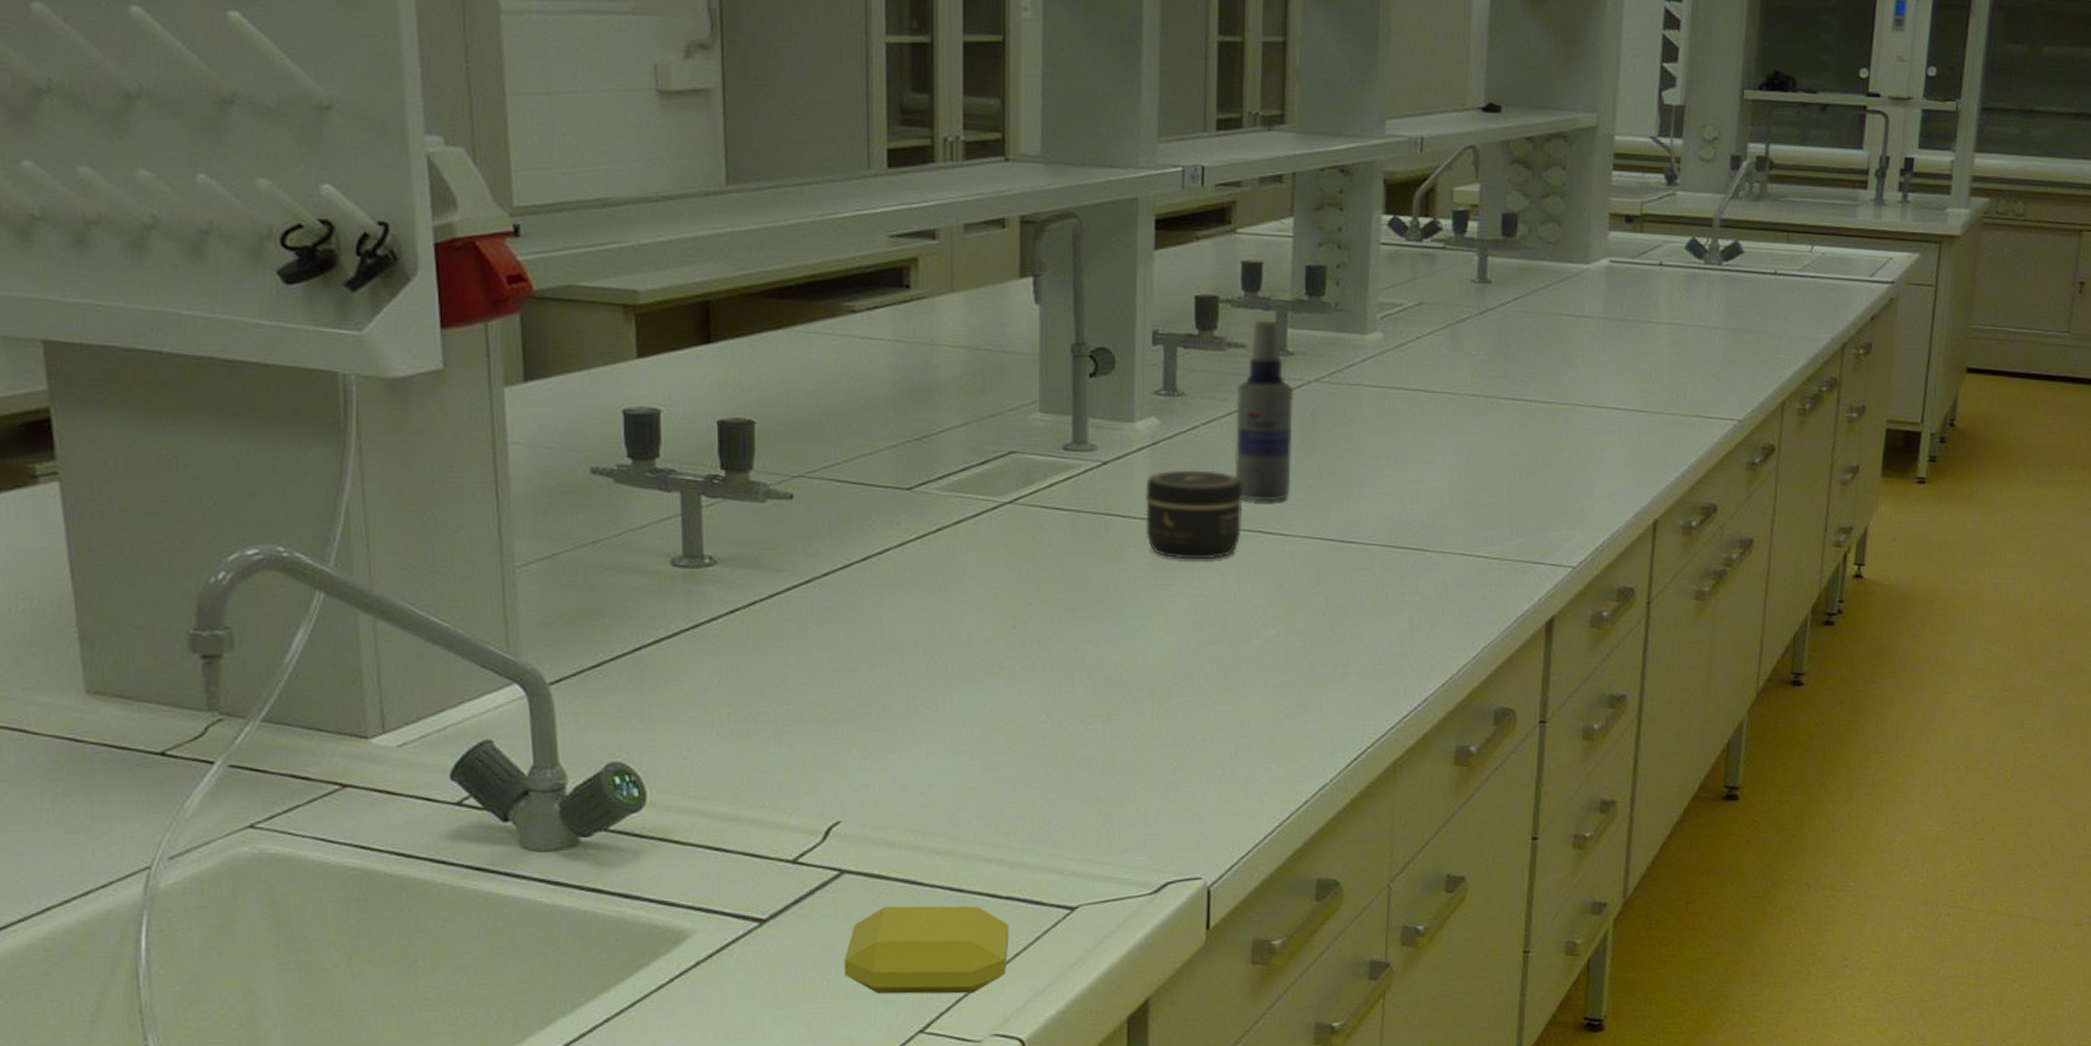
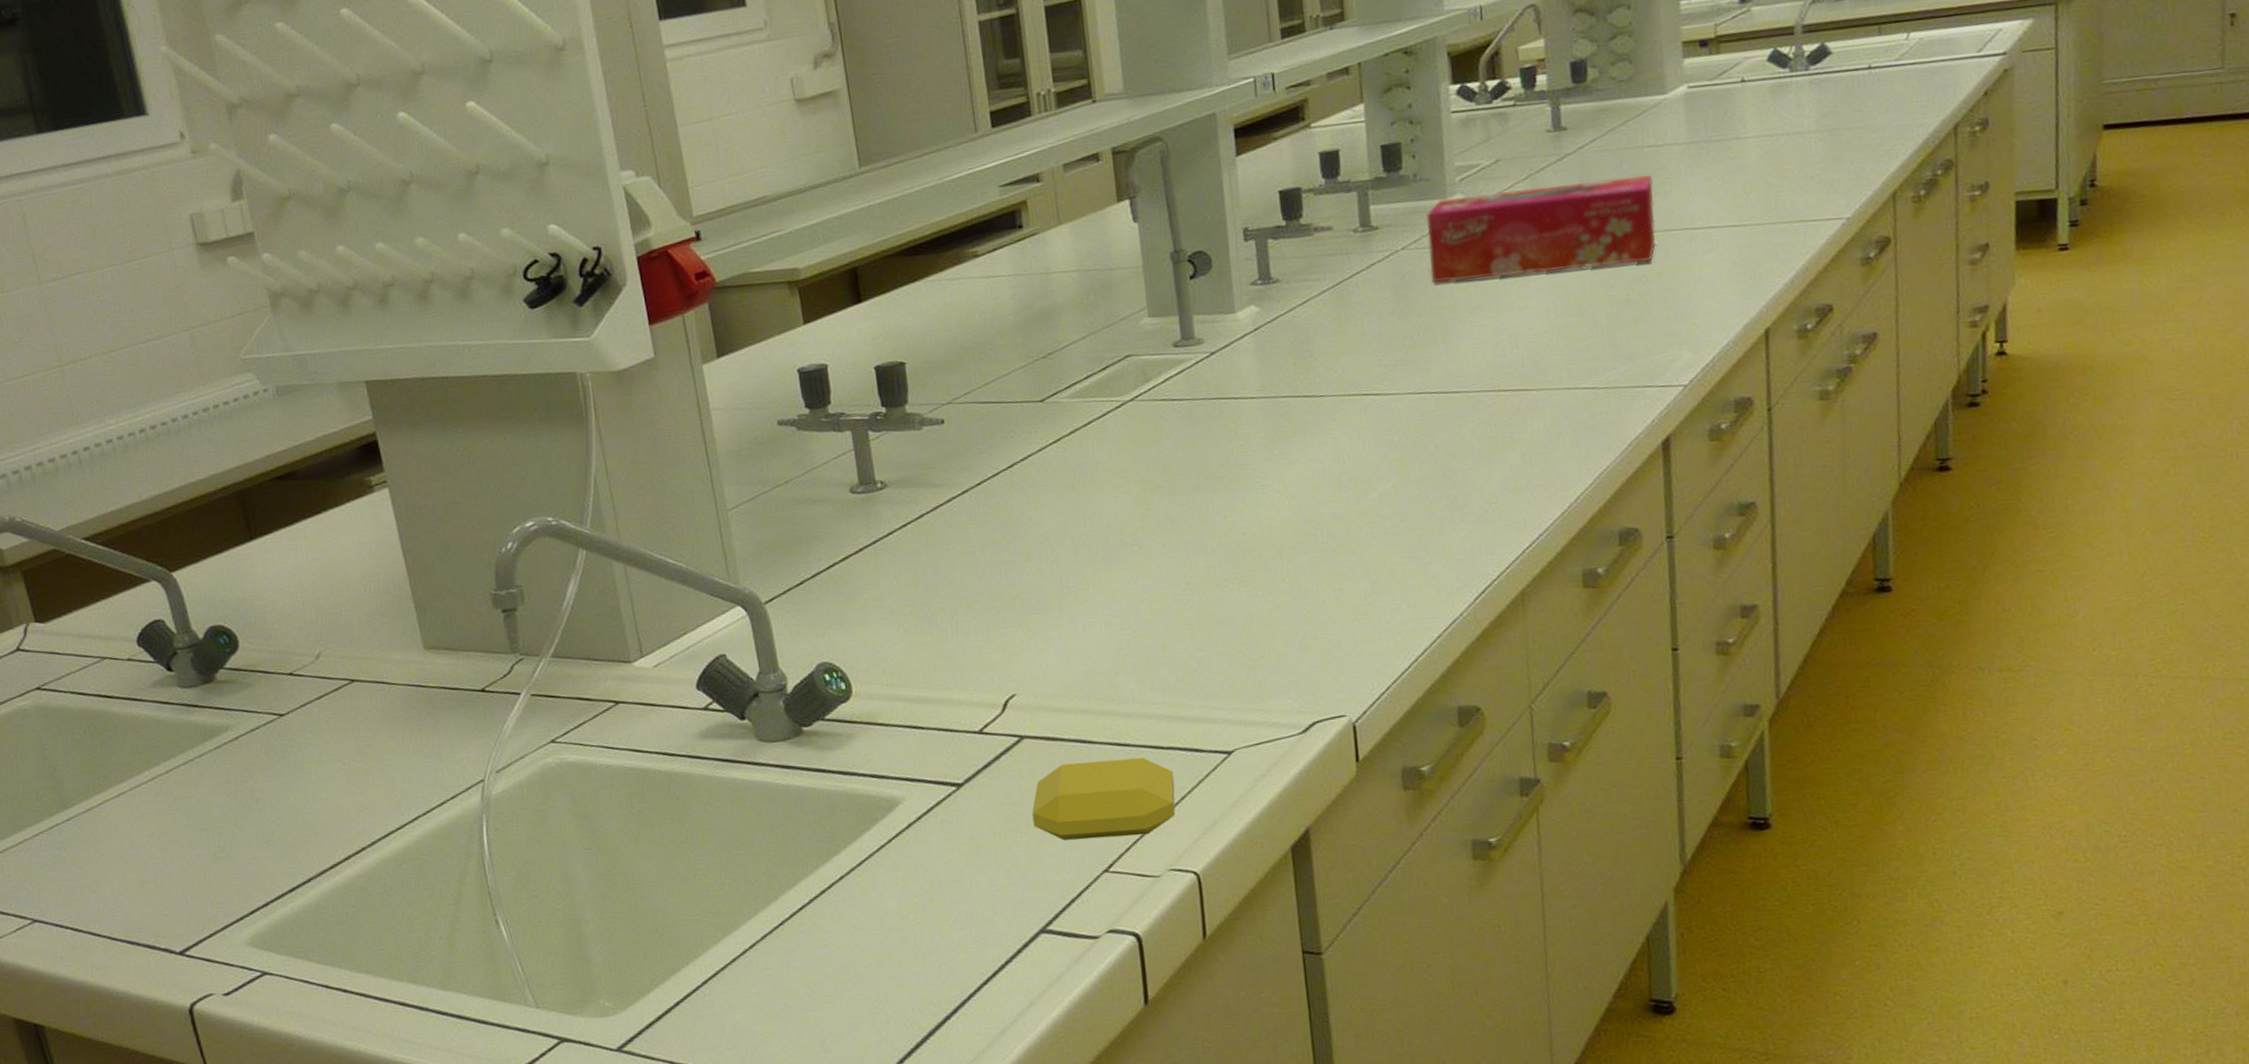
jar: present [1146,470,1243,560] -> none [1253,345,1348,430]
spray bottle: present [1234,320,1294,502] -> none [1328,200,1391,368]
tissue box: none [1341,334,1568,434] -> present [1425,175,1656,284]

